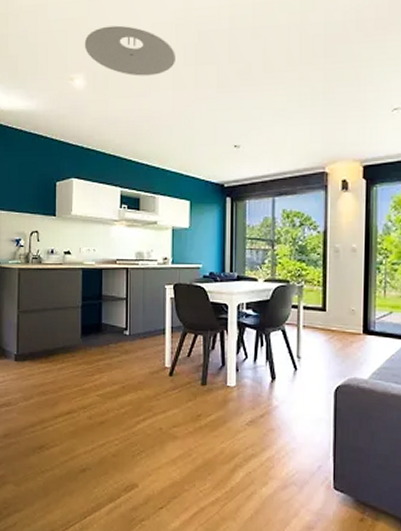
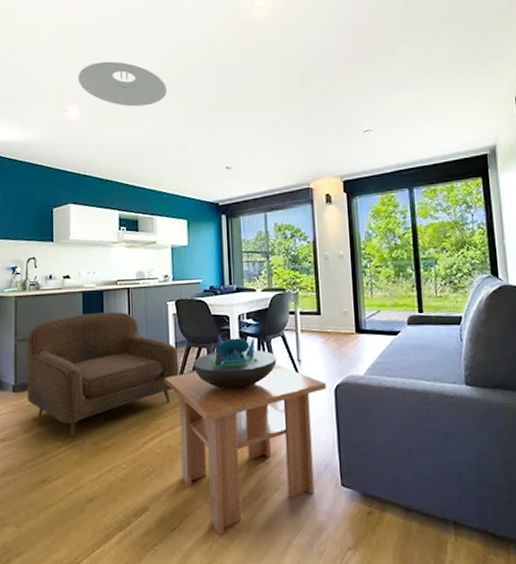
armchair: none [28,291,174,411] -> present [26,312,179,439]
coffee table: none [159,358,326,521] -> present [165,364,327,536]
decorative bowl: none [187,322,275,380] -> present [192,333,277,390]

